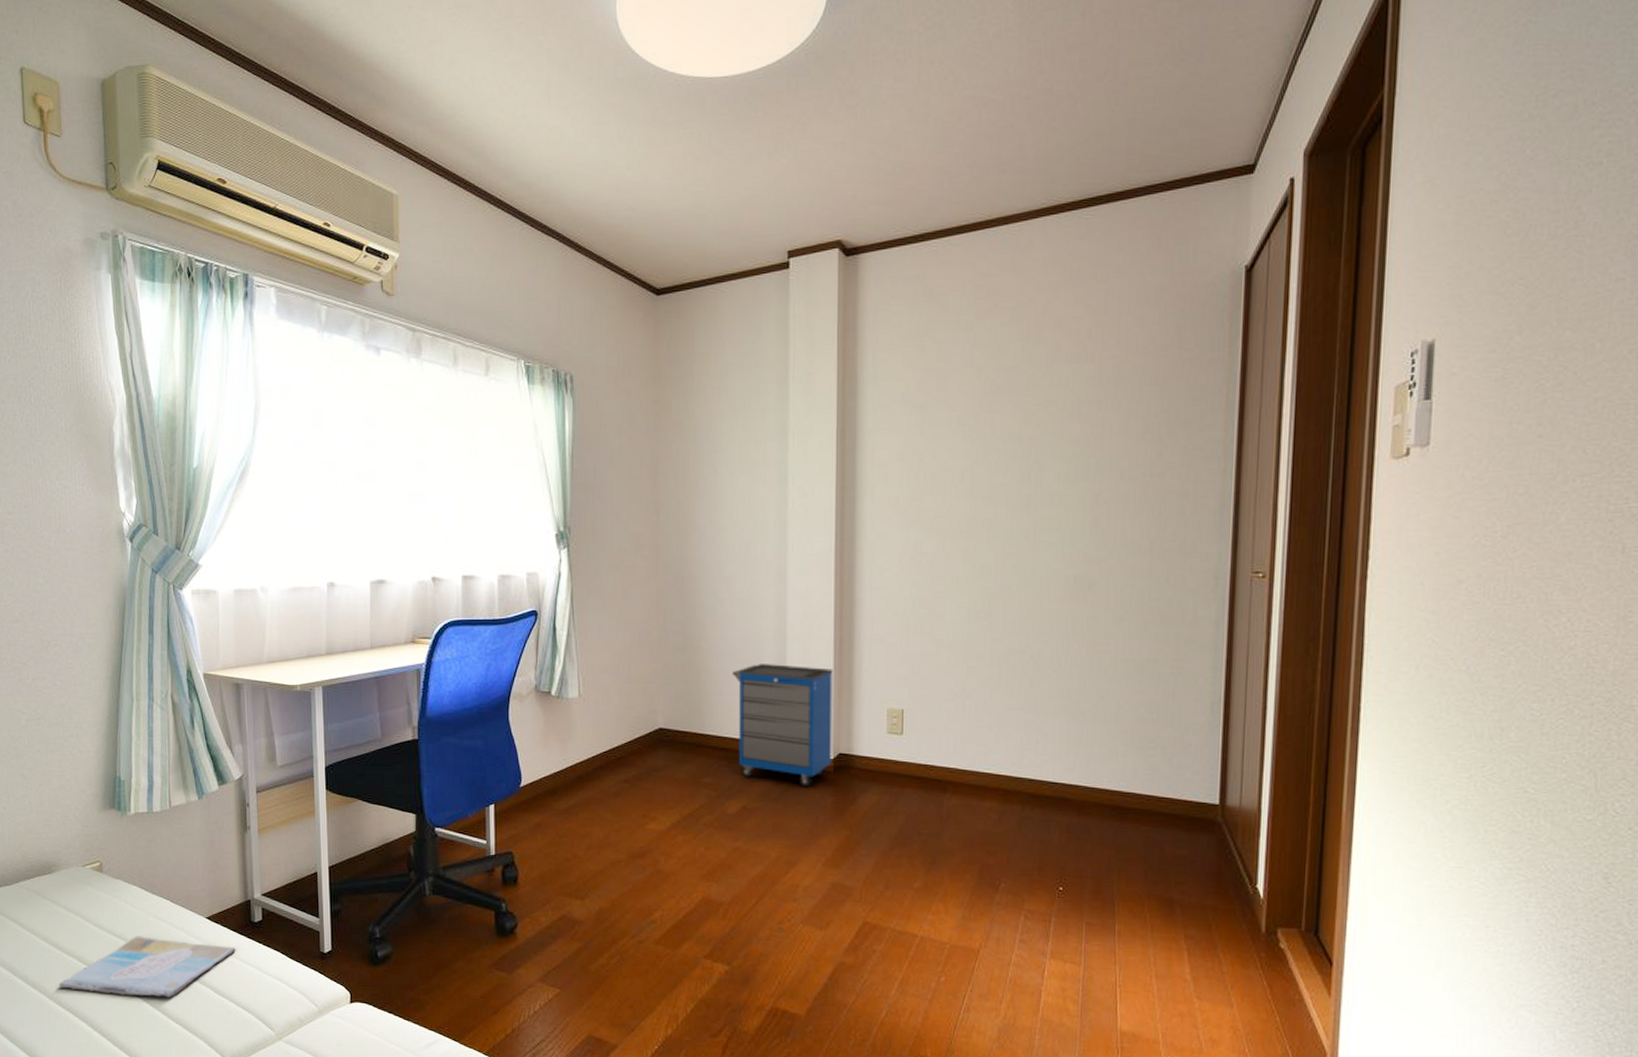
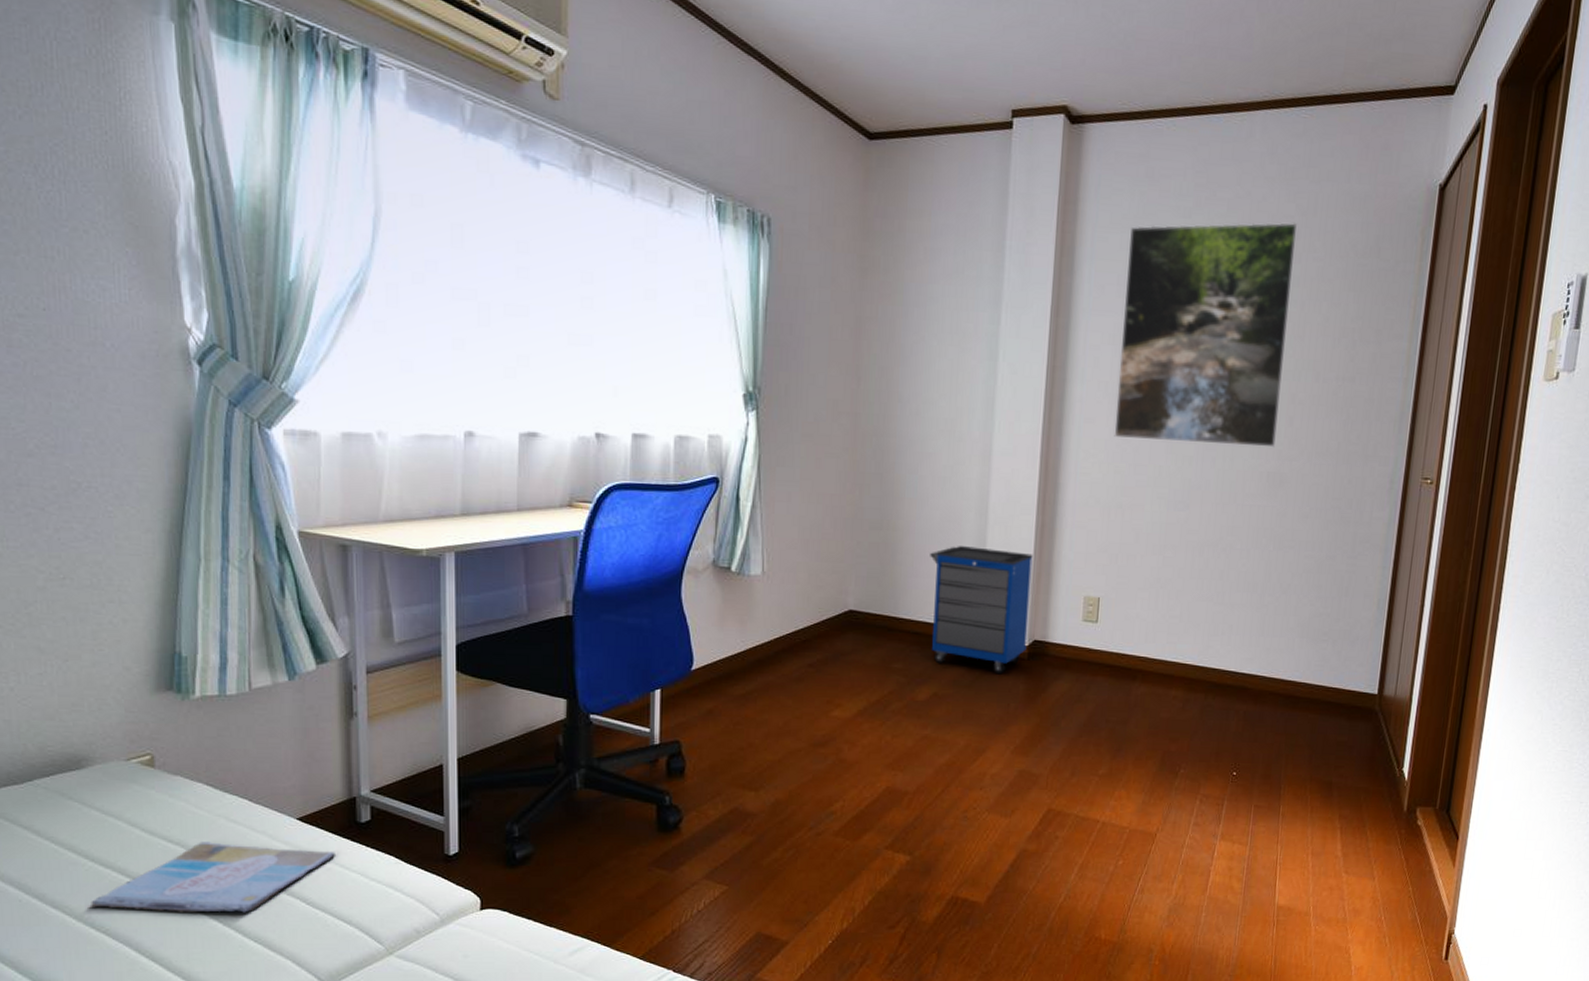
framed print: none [908,322,1088,551] -> present [1114,222,1298,448]

